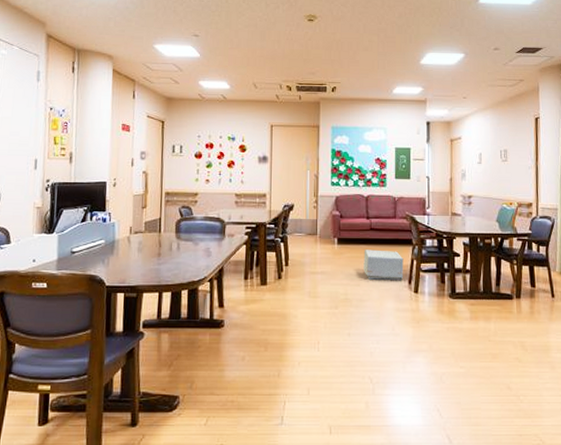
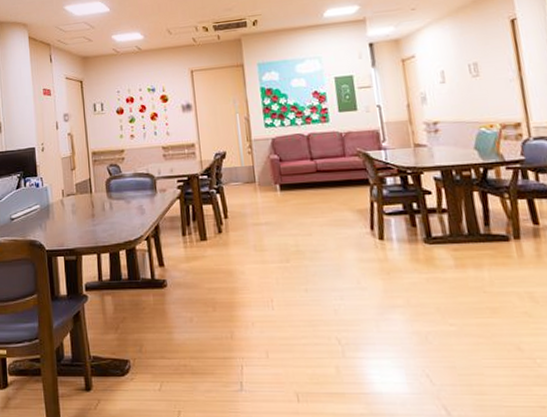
cardboard box: present [363,249,404,281] -> none [312,193,364,228]

